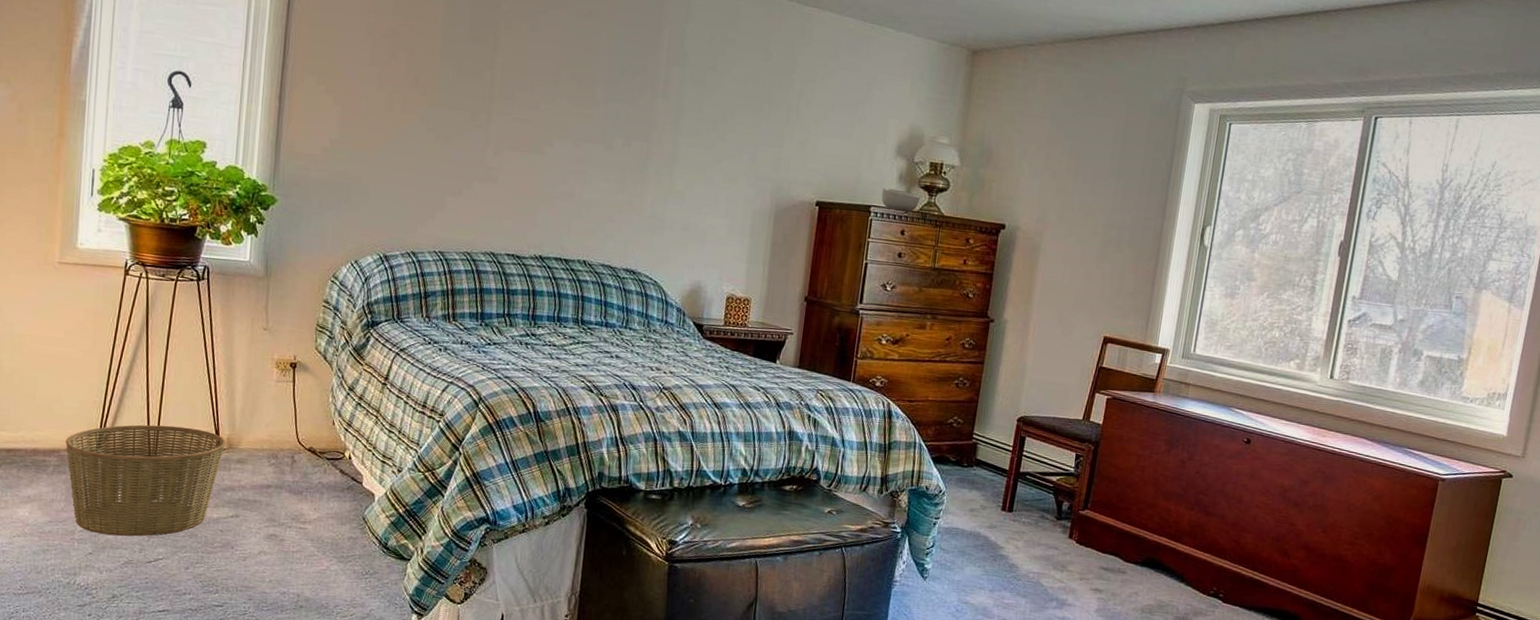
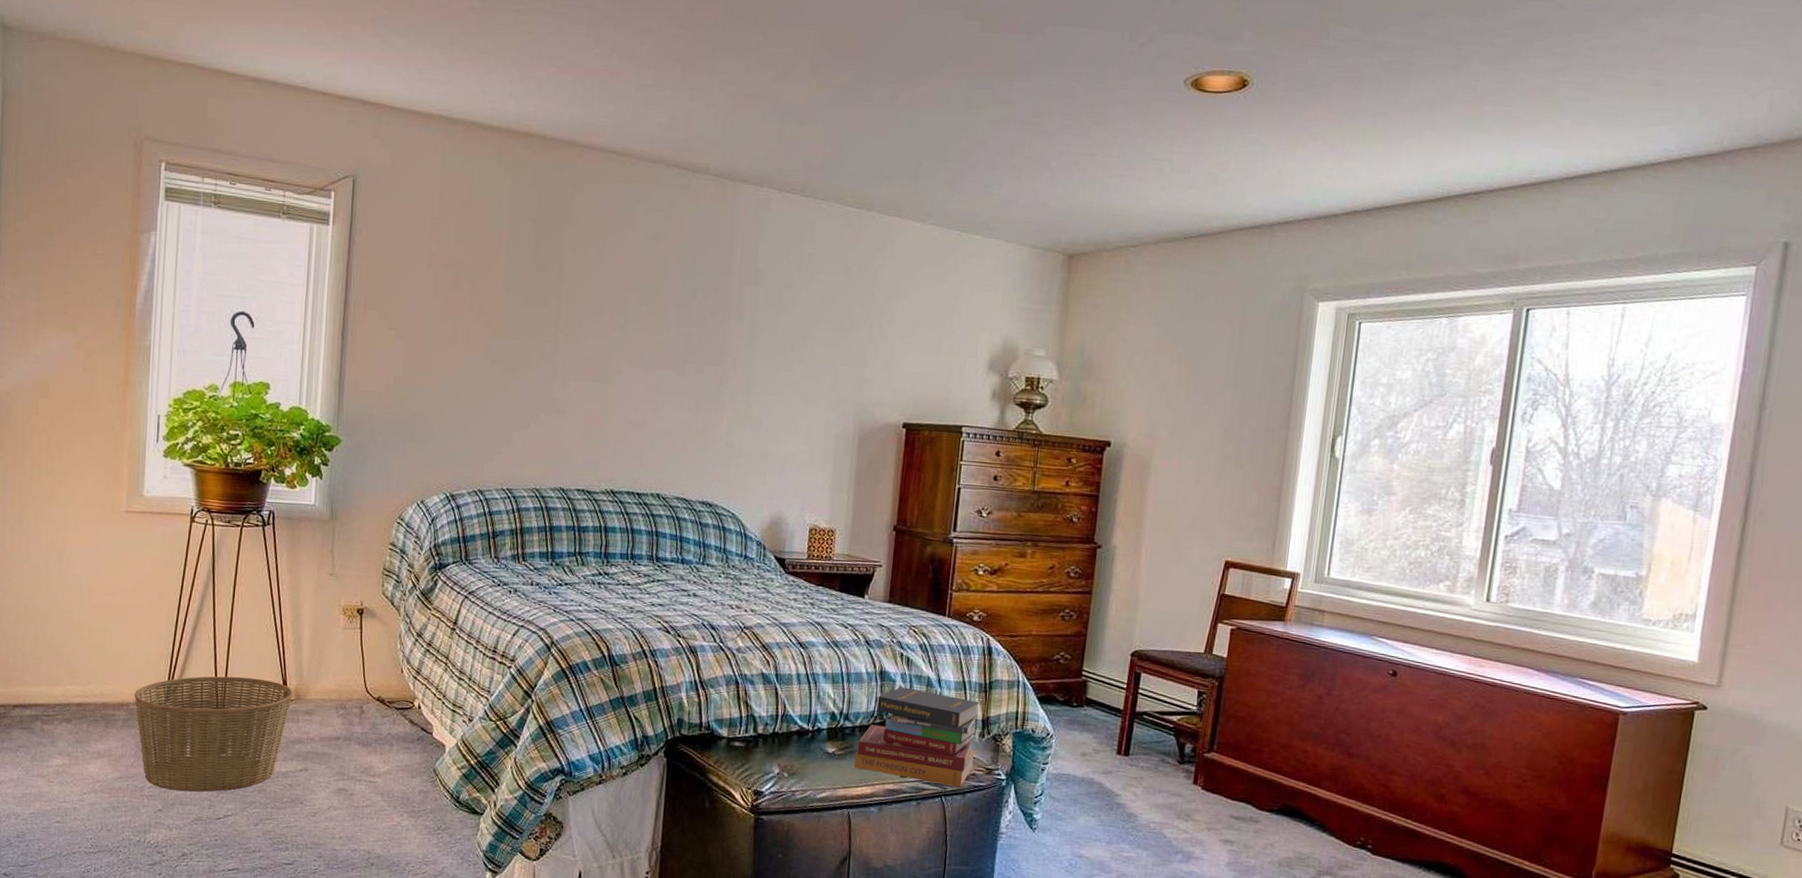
books: none [762,446,880,540] -> present [854,686,980,788]
bowl: present [881,188,921,215] -> none [973,406,1017,435]

